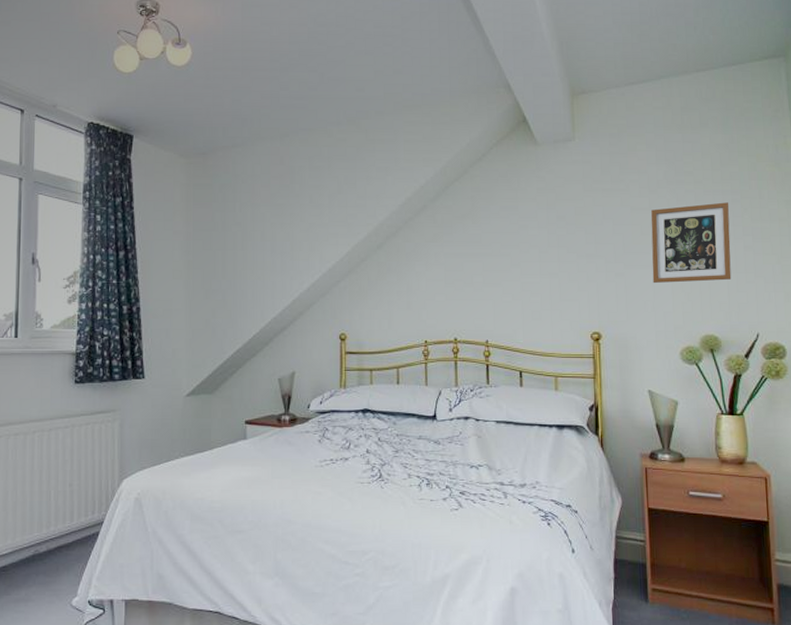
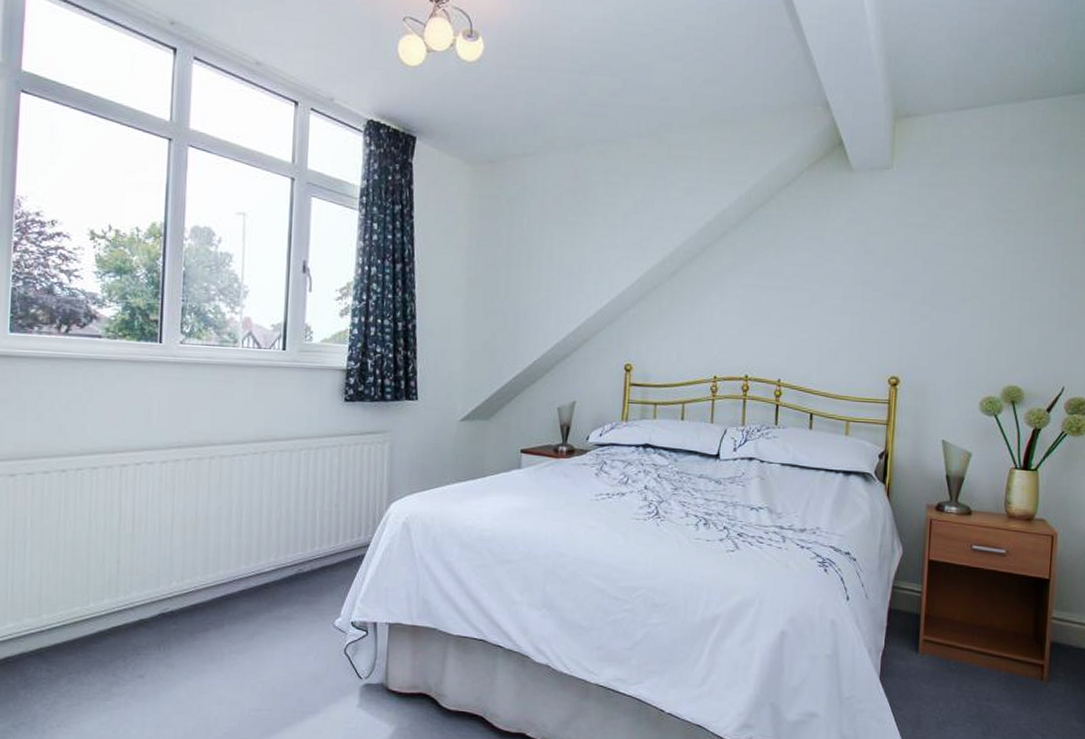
picture frame: present [650,202,732,284] -> none [959,245,1050,330]

